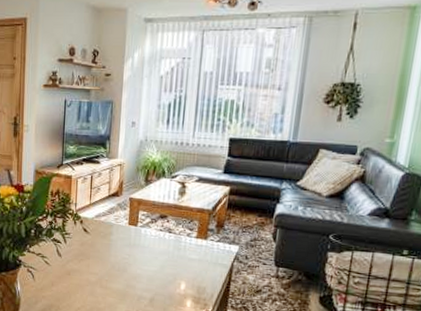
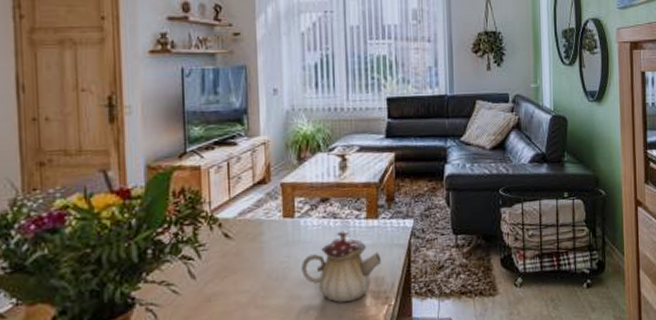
teapot: none [137,243,205,301] -> present [300,230,381,303]

